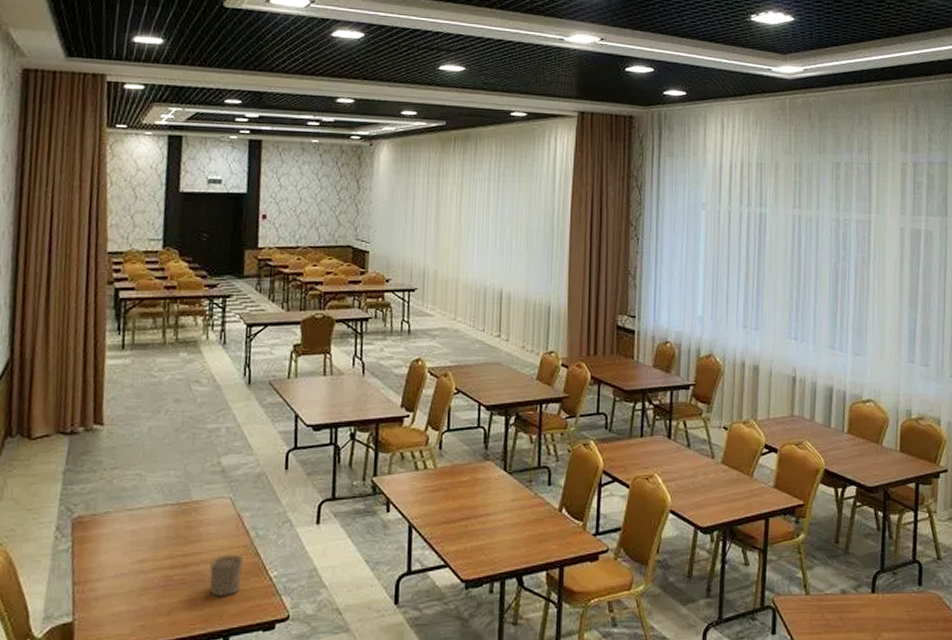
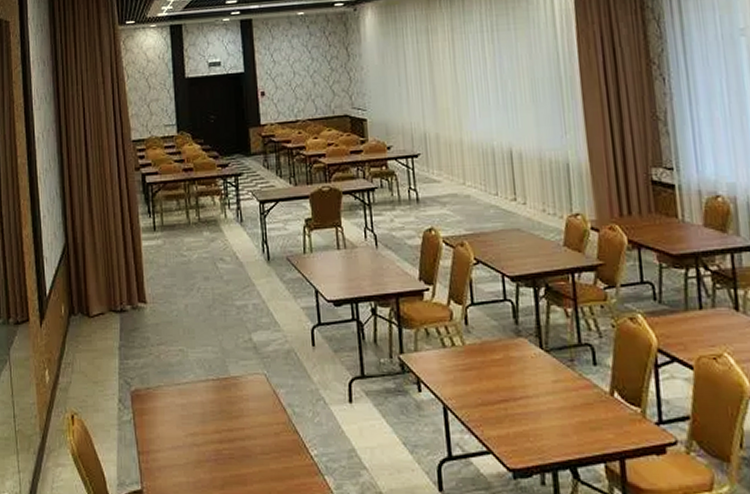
cup: present [208,554,243,596] -> none [254,431,285,473]

